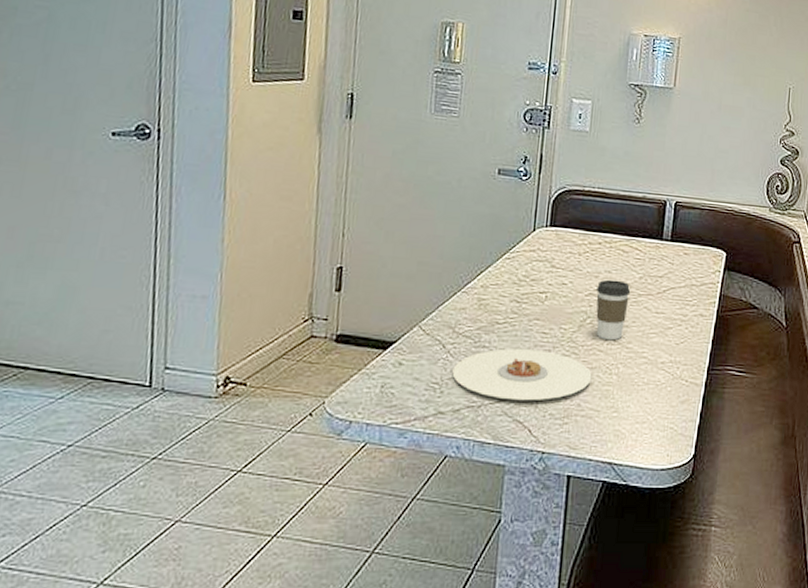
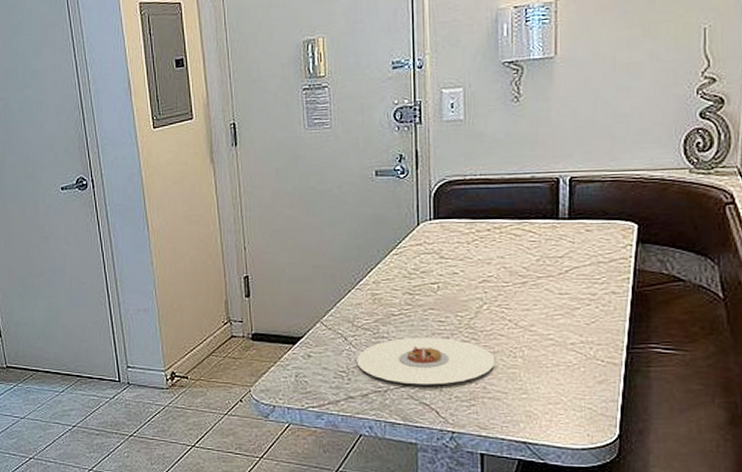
coffee cup: present [596,279,631,340] -> none [490,264,528,323]

